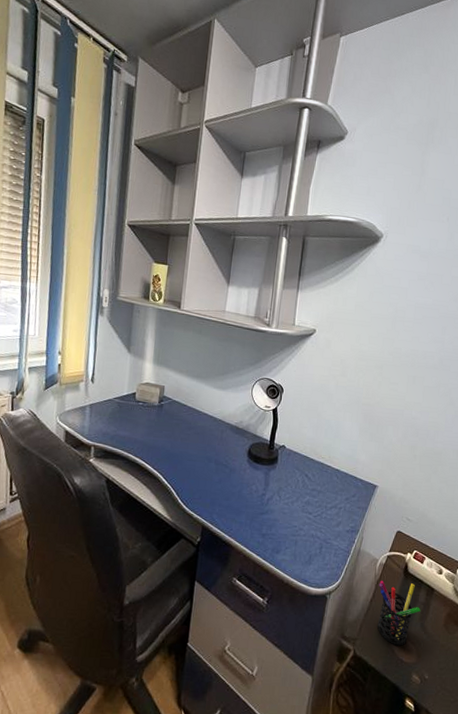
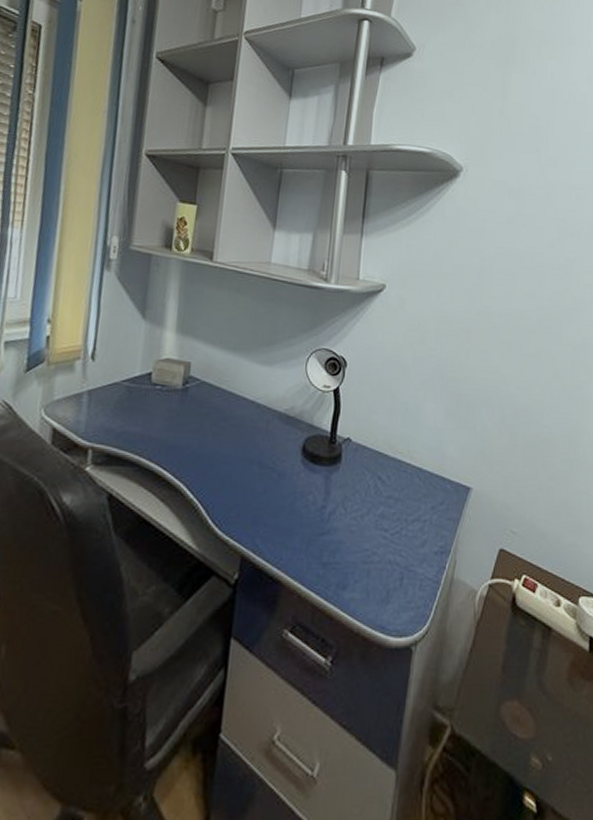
pen holder: present [377,580,421,646] -> none [480,620,537,715]

